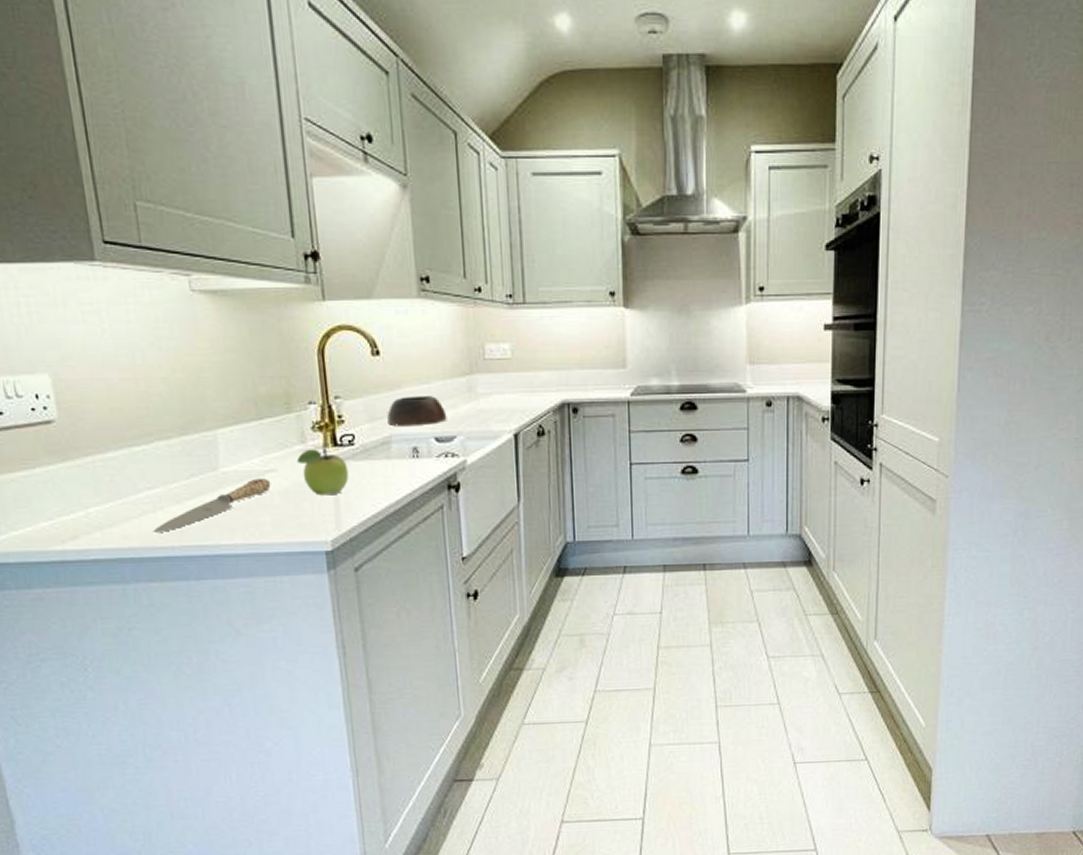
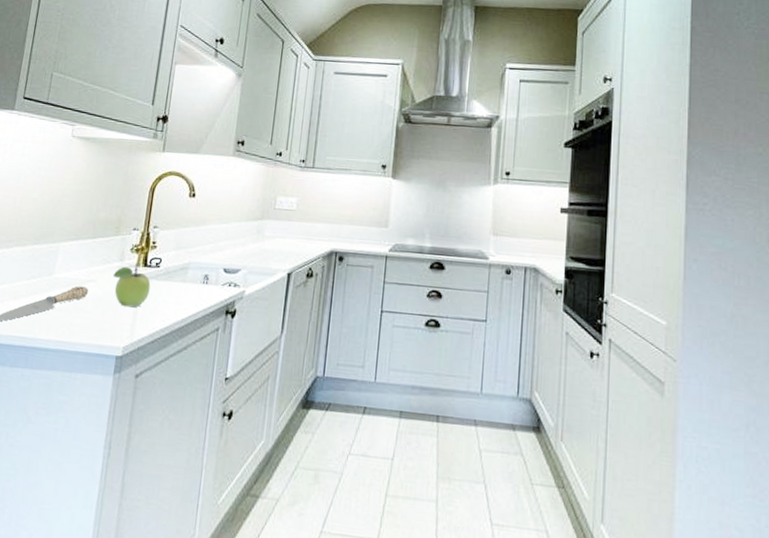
bowl: present [387,396,447,425] -> none [189,232,237,258]

